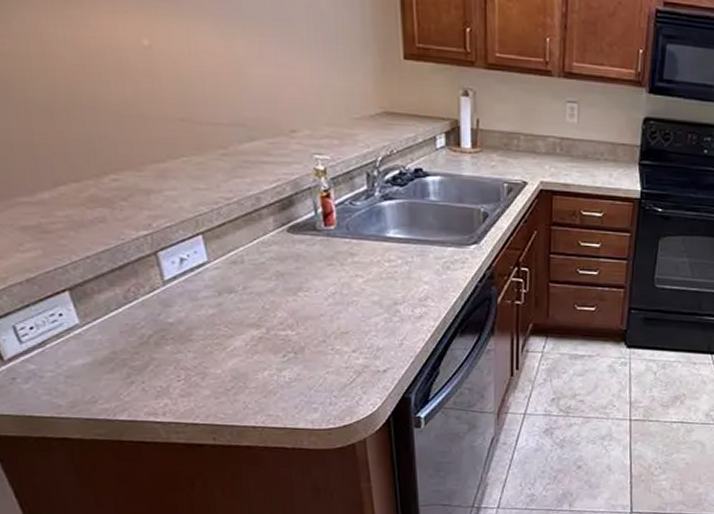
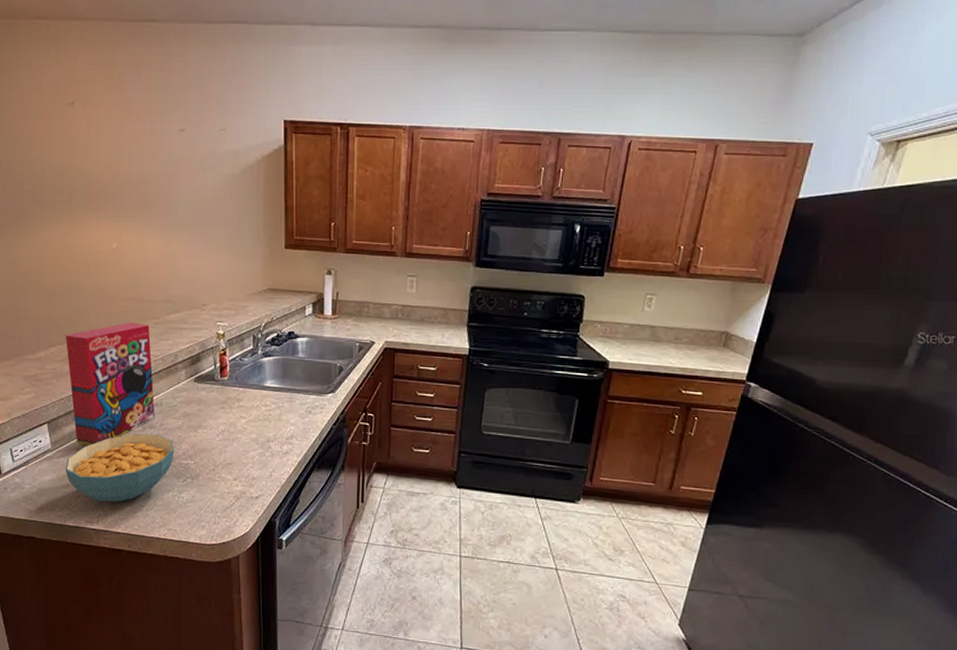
cereal box: none [80,153,235,317] -> present [65,322,156,445]
cereal bowl: none [105,300,267,388] -> present [65,433,175,502]

